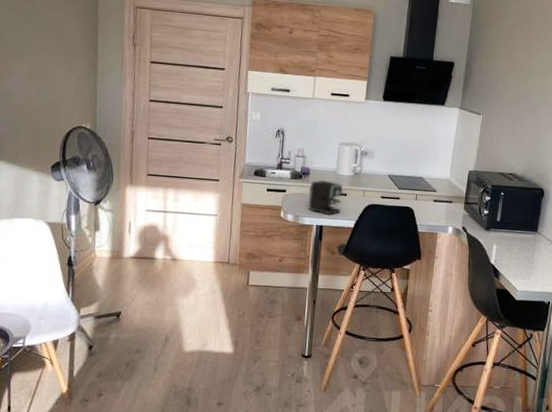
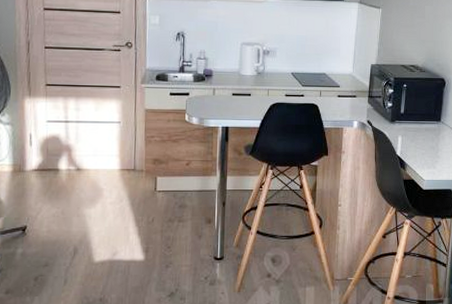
coffee maker: present [309,180,343,215] -> none [214,81,247,117]

